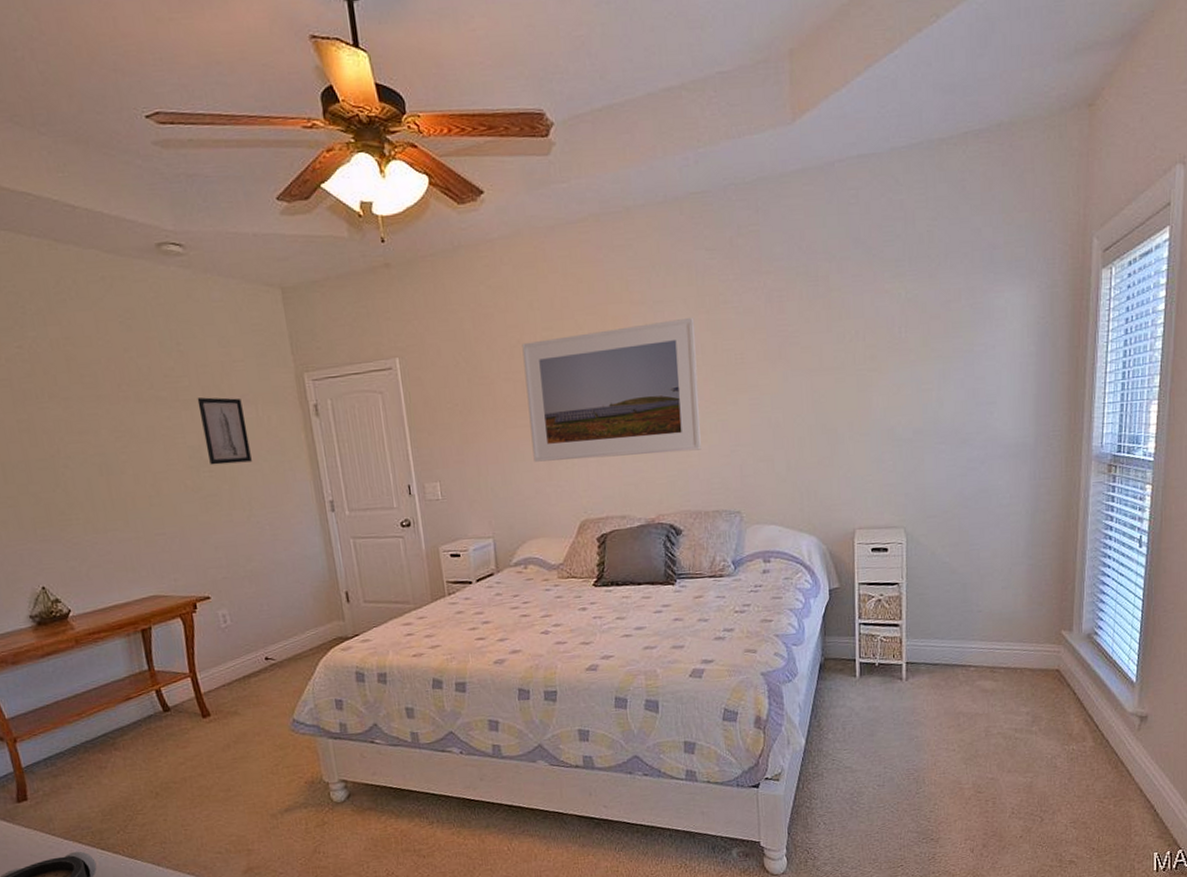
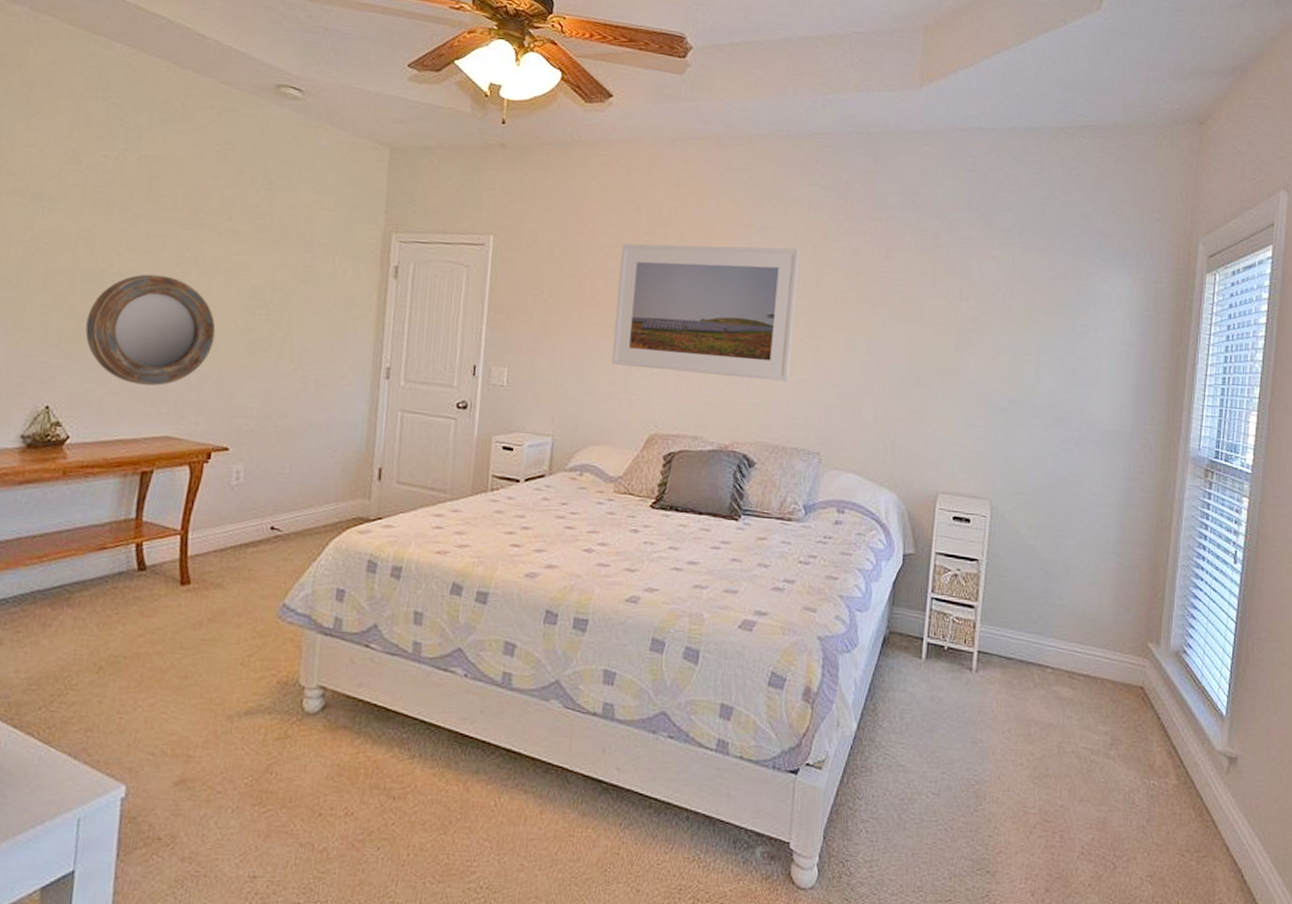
home mirror: none [51,451,170,555] -> present [85,274,216,386]
wall art: present [197,397,252,465] -> none [269,238,321,313]

